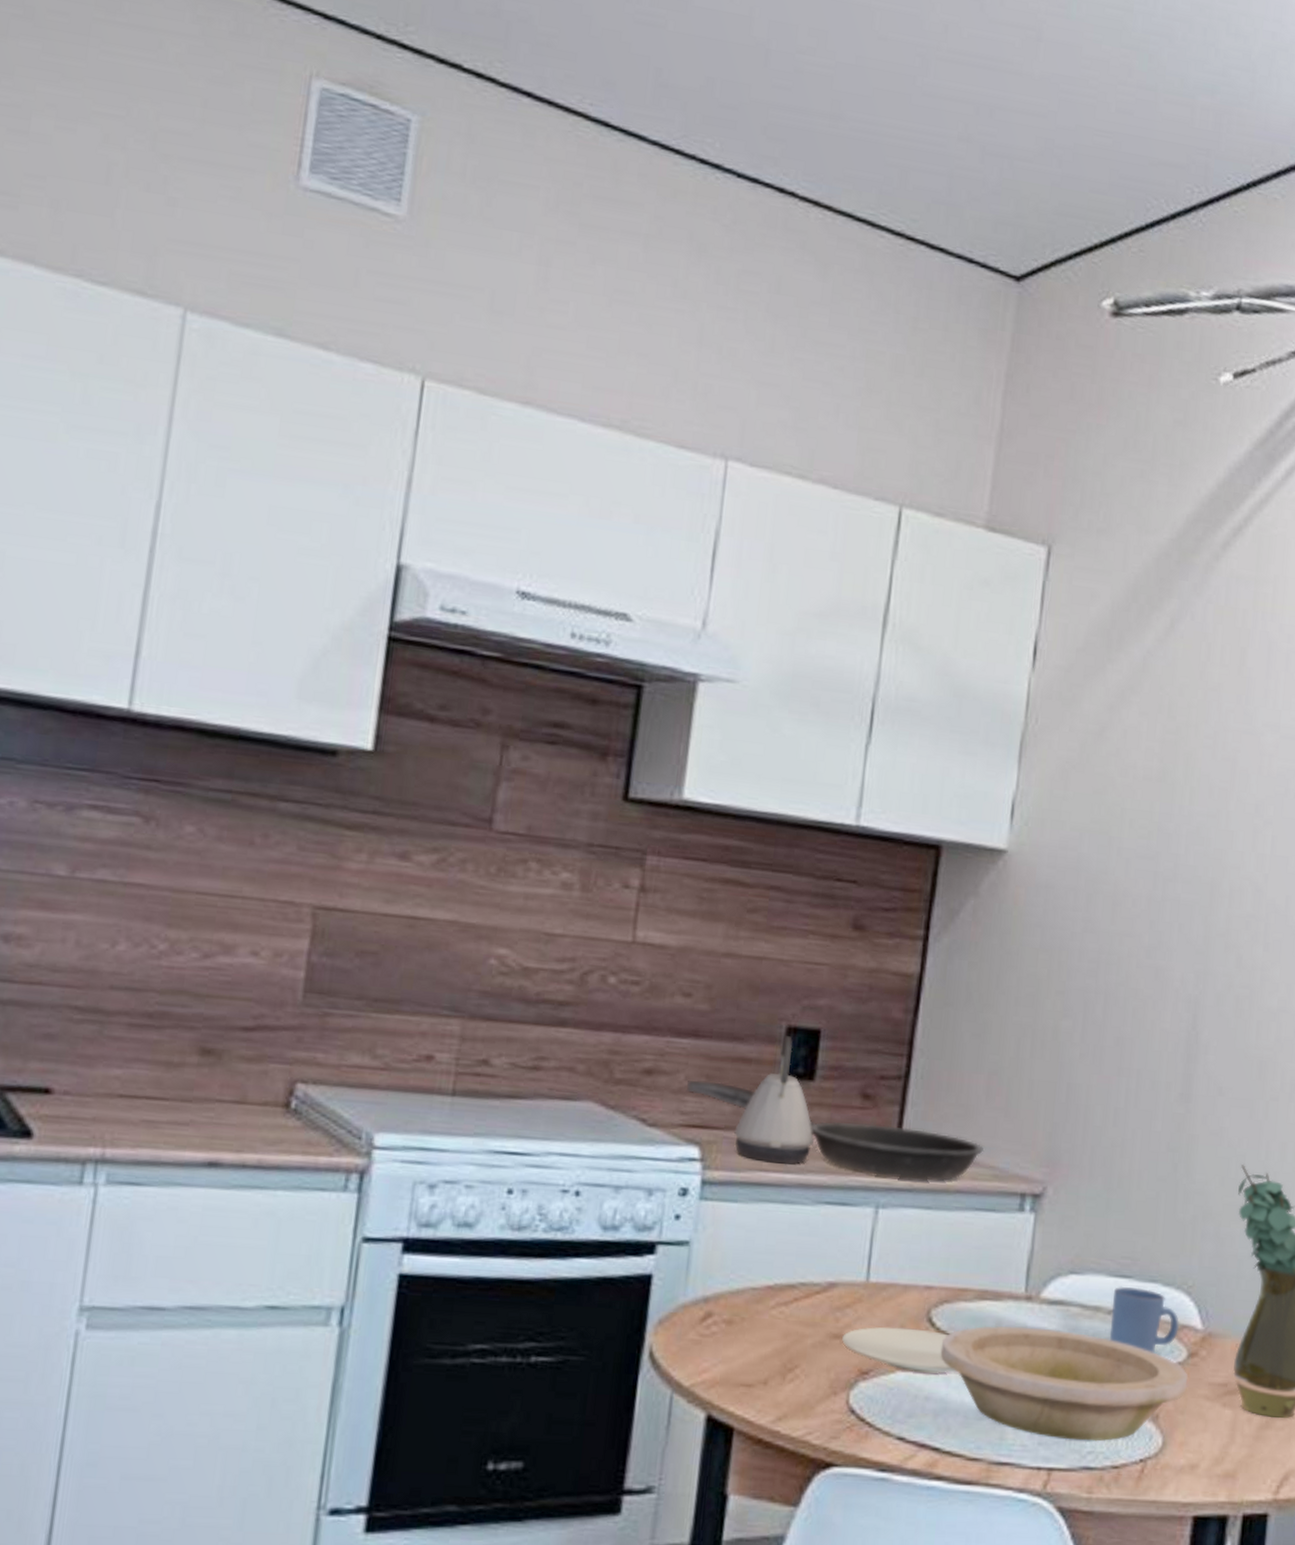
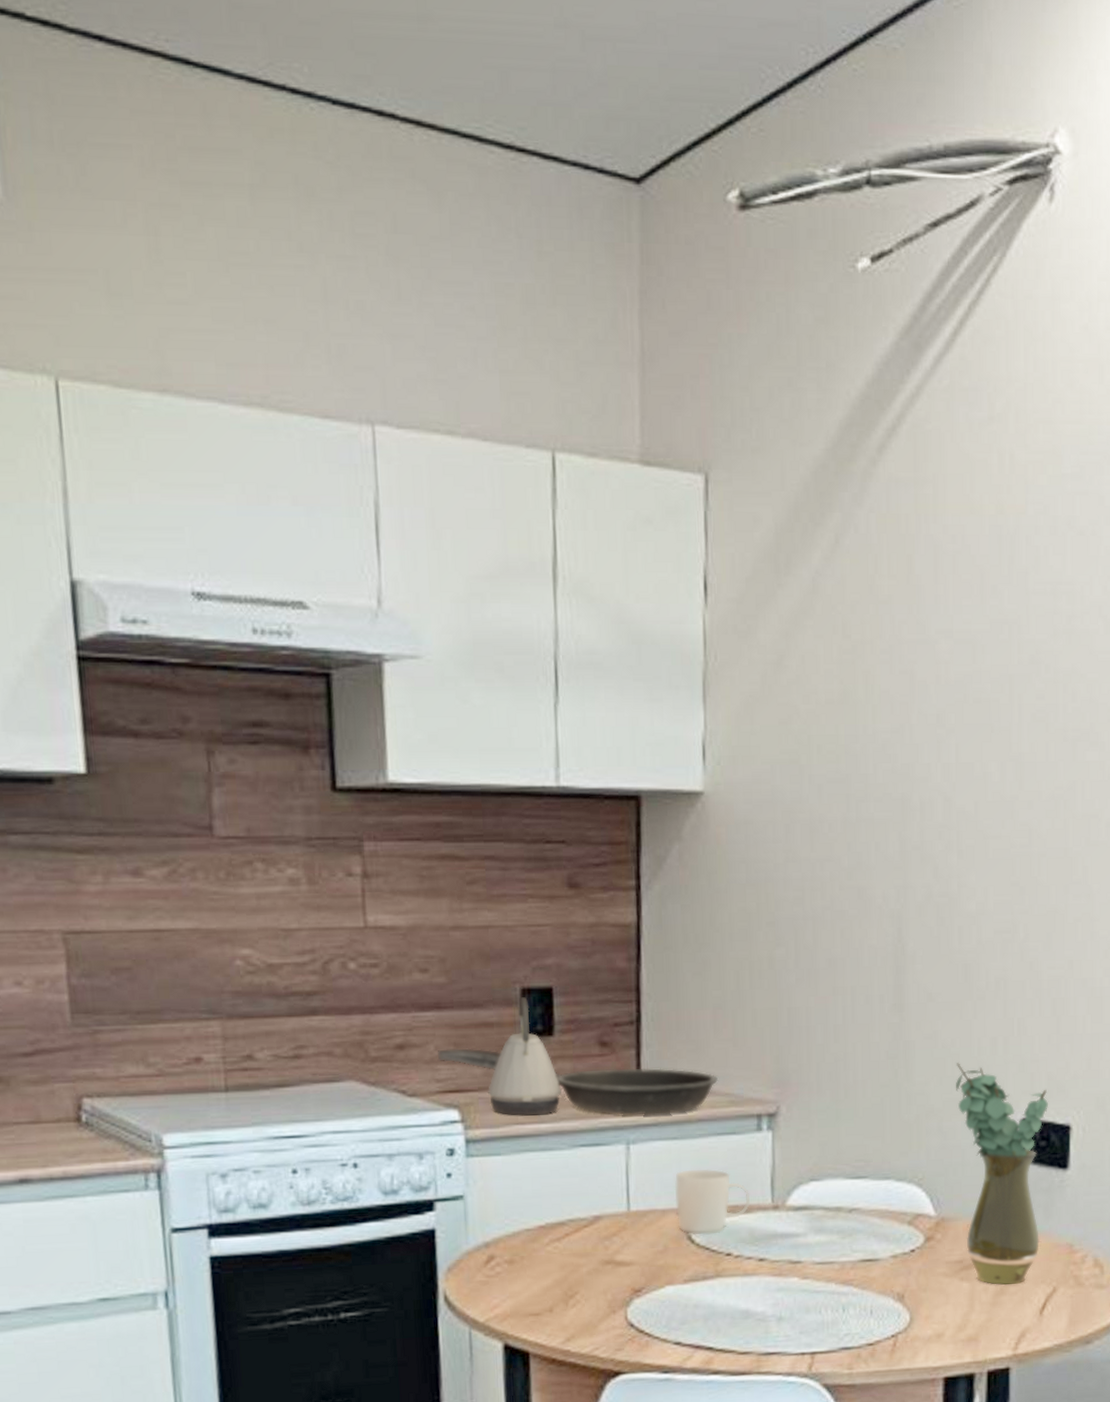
plate: present [842,1326,957,1375] -> none [613,1247,719,1285]
mug: none [919,1243,1003,1320] -> present [674,1168,751,1235]
bowl: present [940,1325,1188,1442] -> none [702,1231,927,1326]
mug: present [1109,1286,1180,1353] -> none [851,1186,915,1242]

